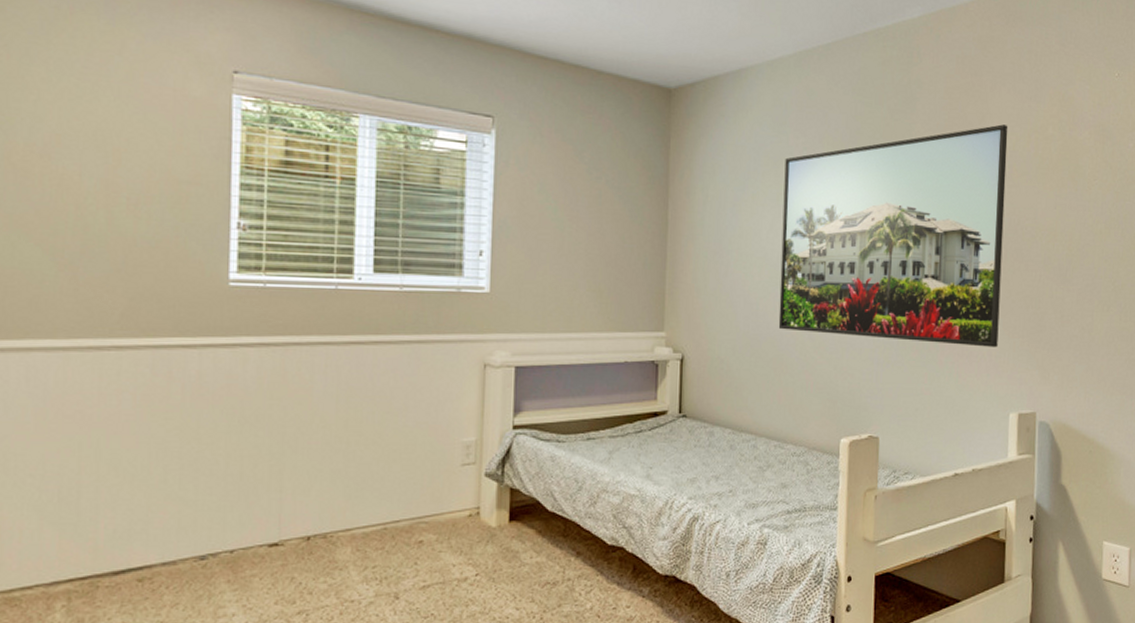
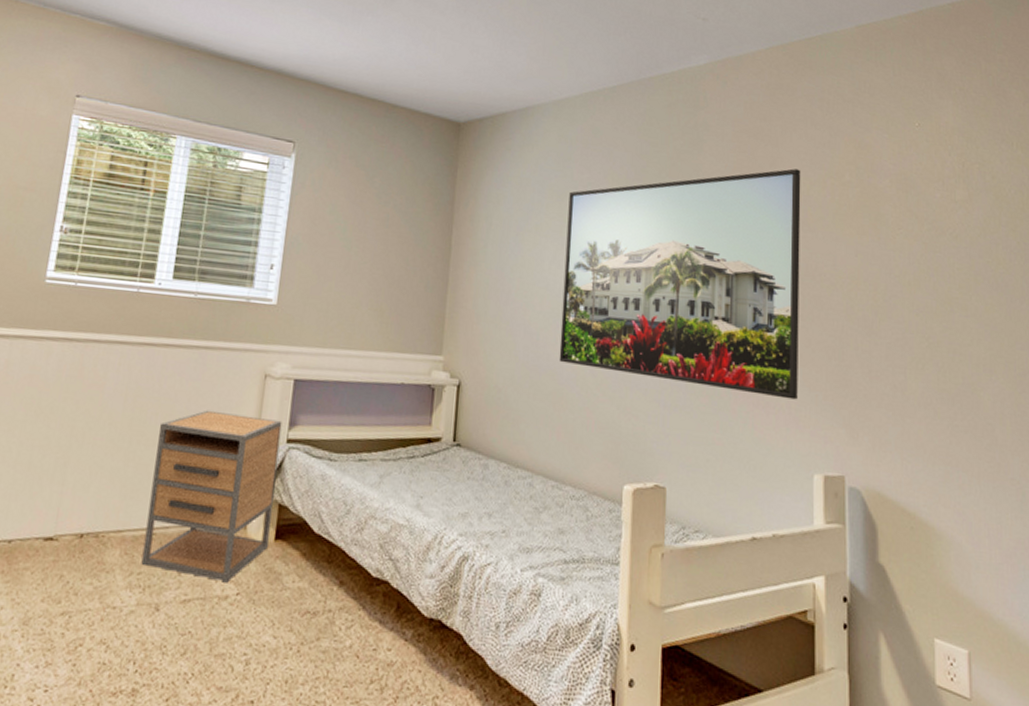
nightstand: none [375,404,507,566] -> present [141,410,282,583]

